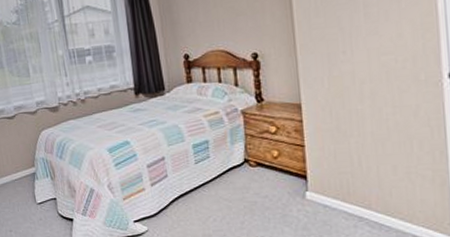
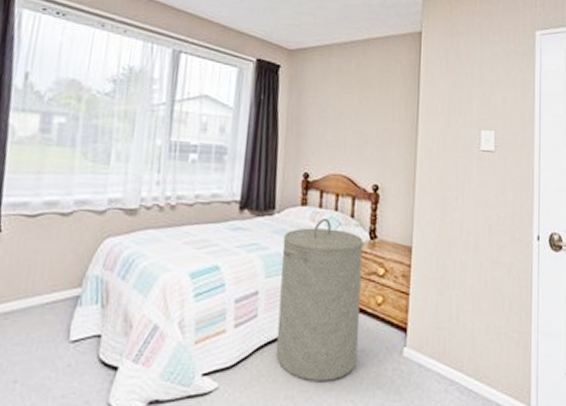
laundry hamper: none [176,90,262,223] -> present [275,217,363,382]

